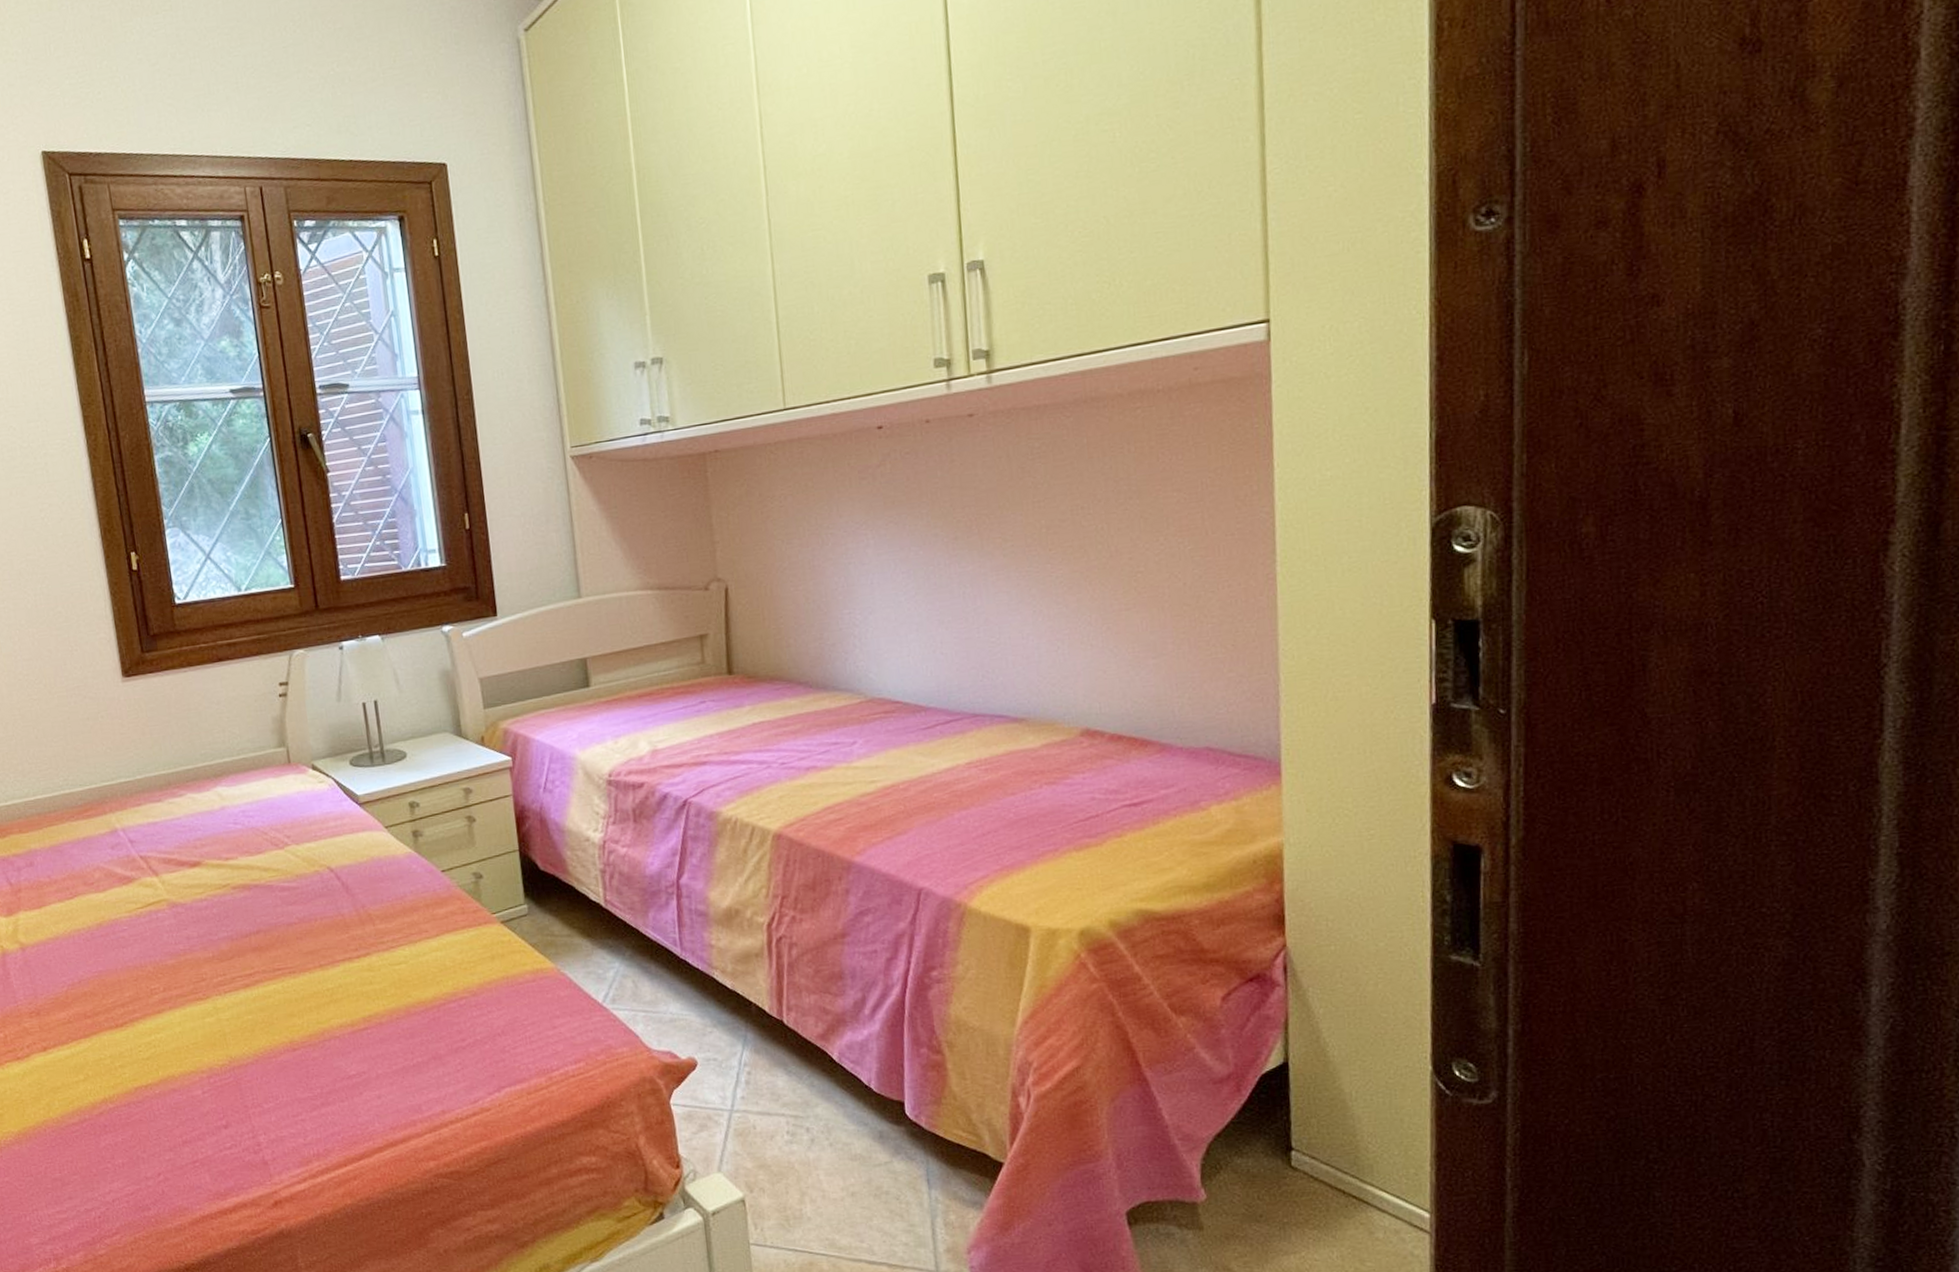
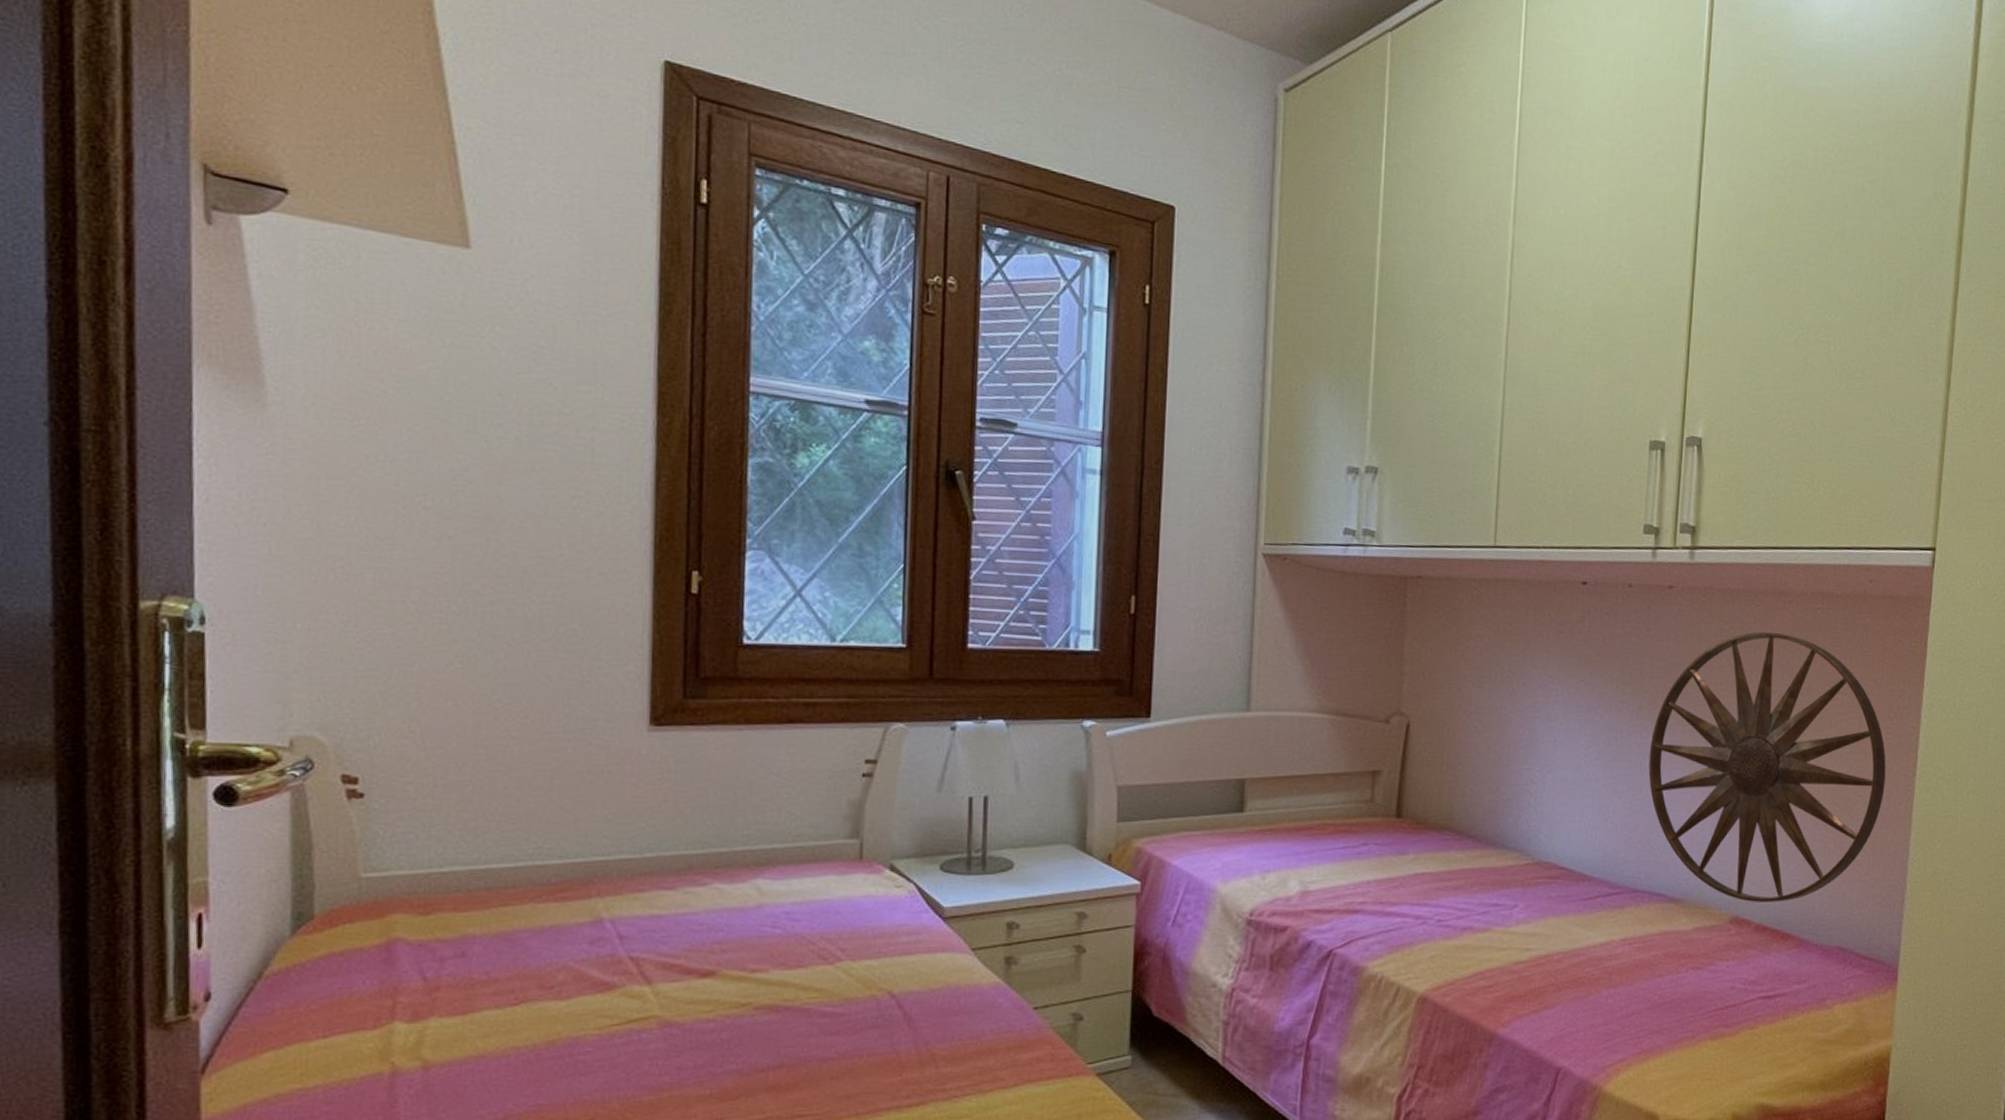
wall art: none [970,440,1241,713] -> present [1648,631,1886,902]

